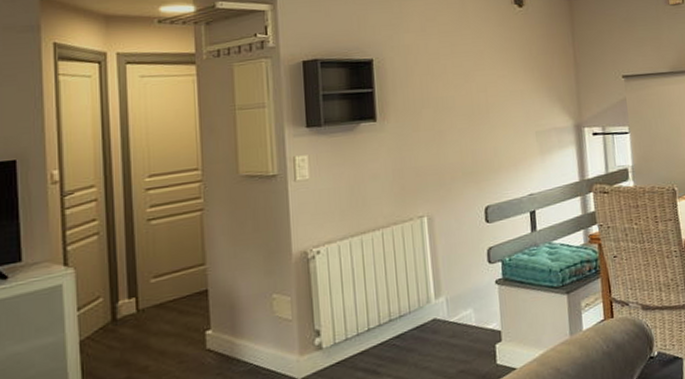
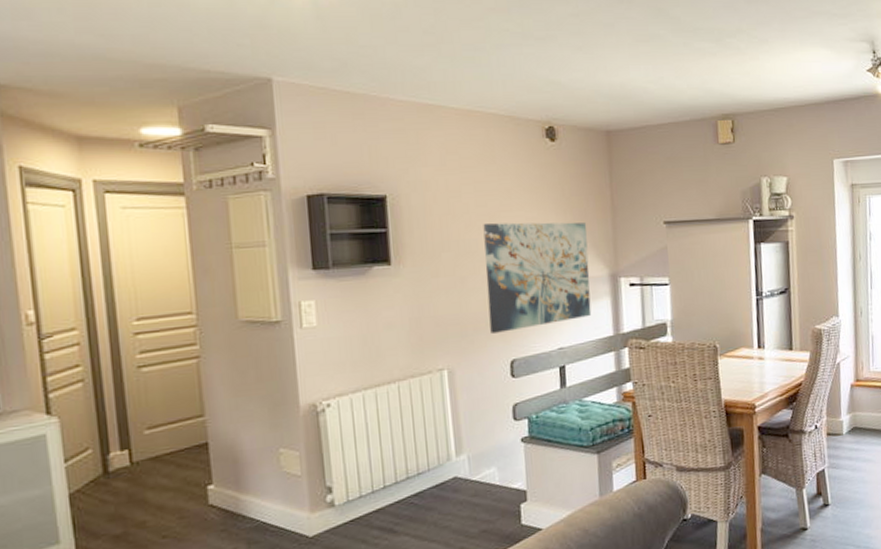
wall art: none [459,78,559,182] -> present [483,222,592,333]

